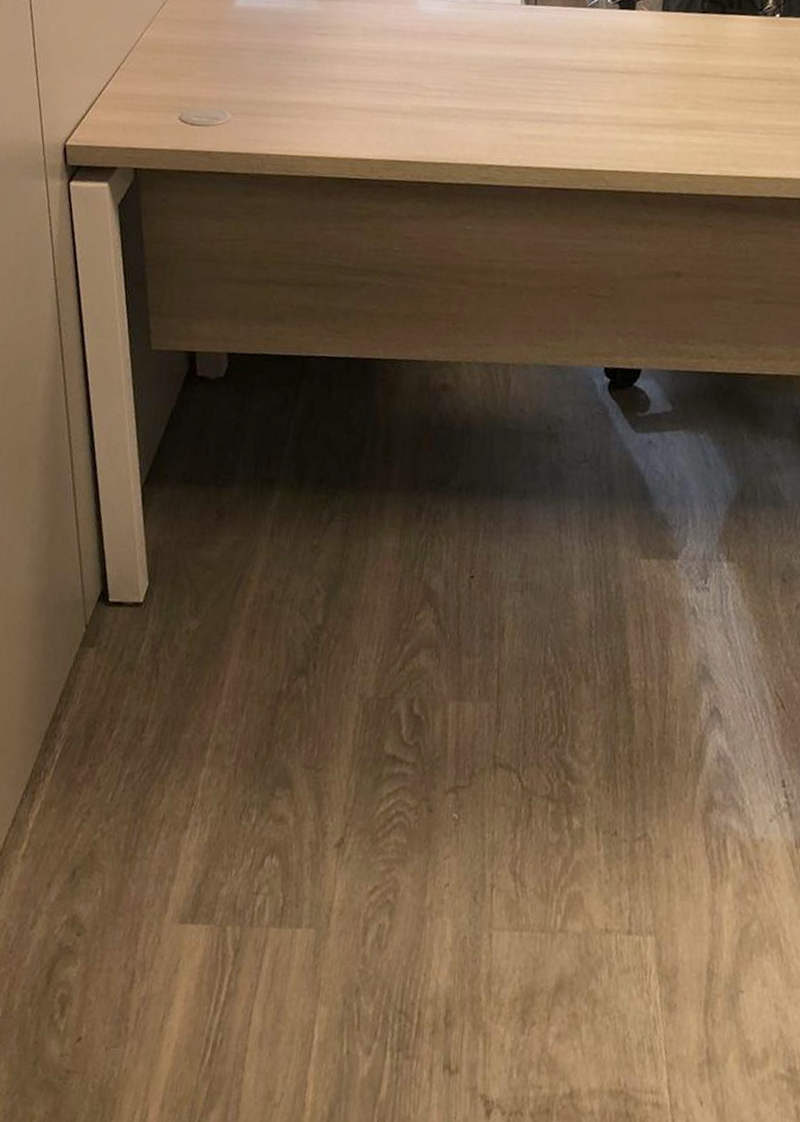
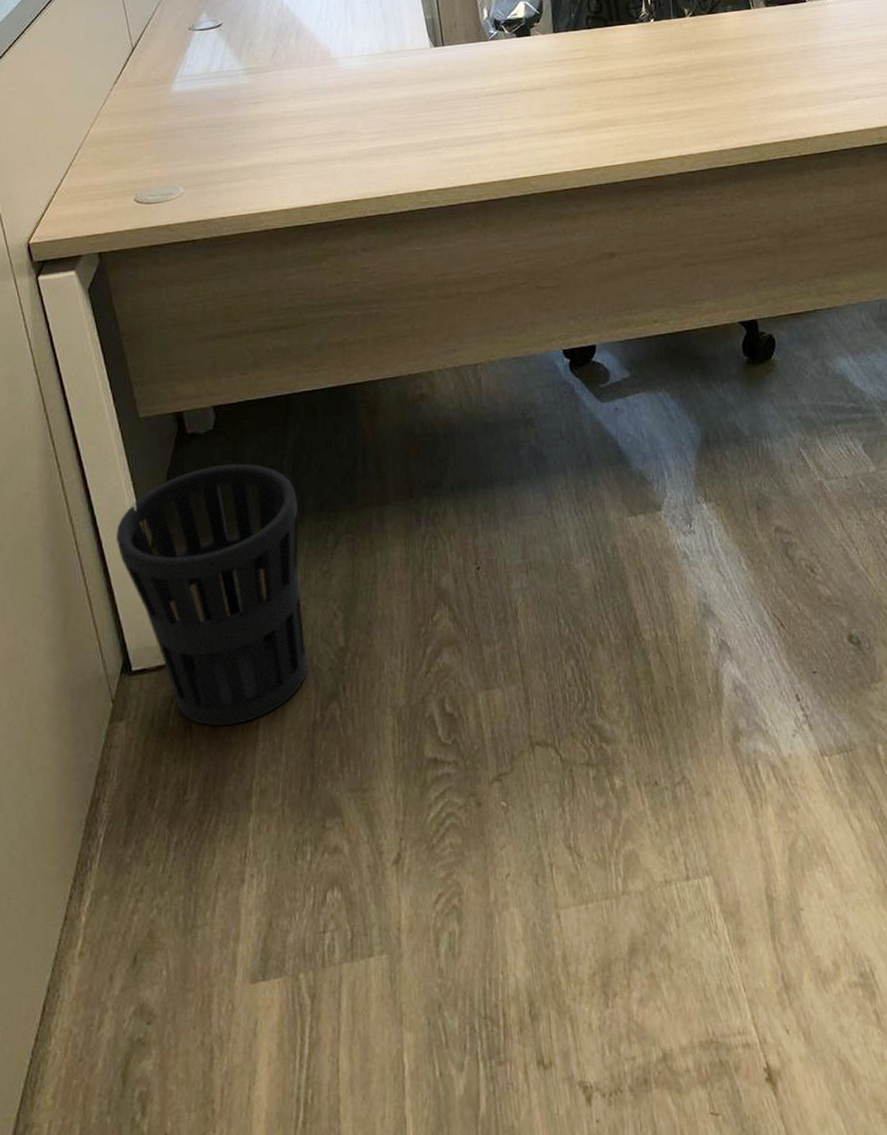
wastebasket: none [111,414,298,677] -> present [115,463,309,727]

